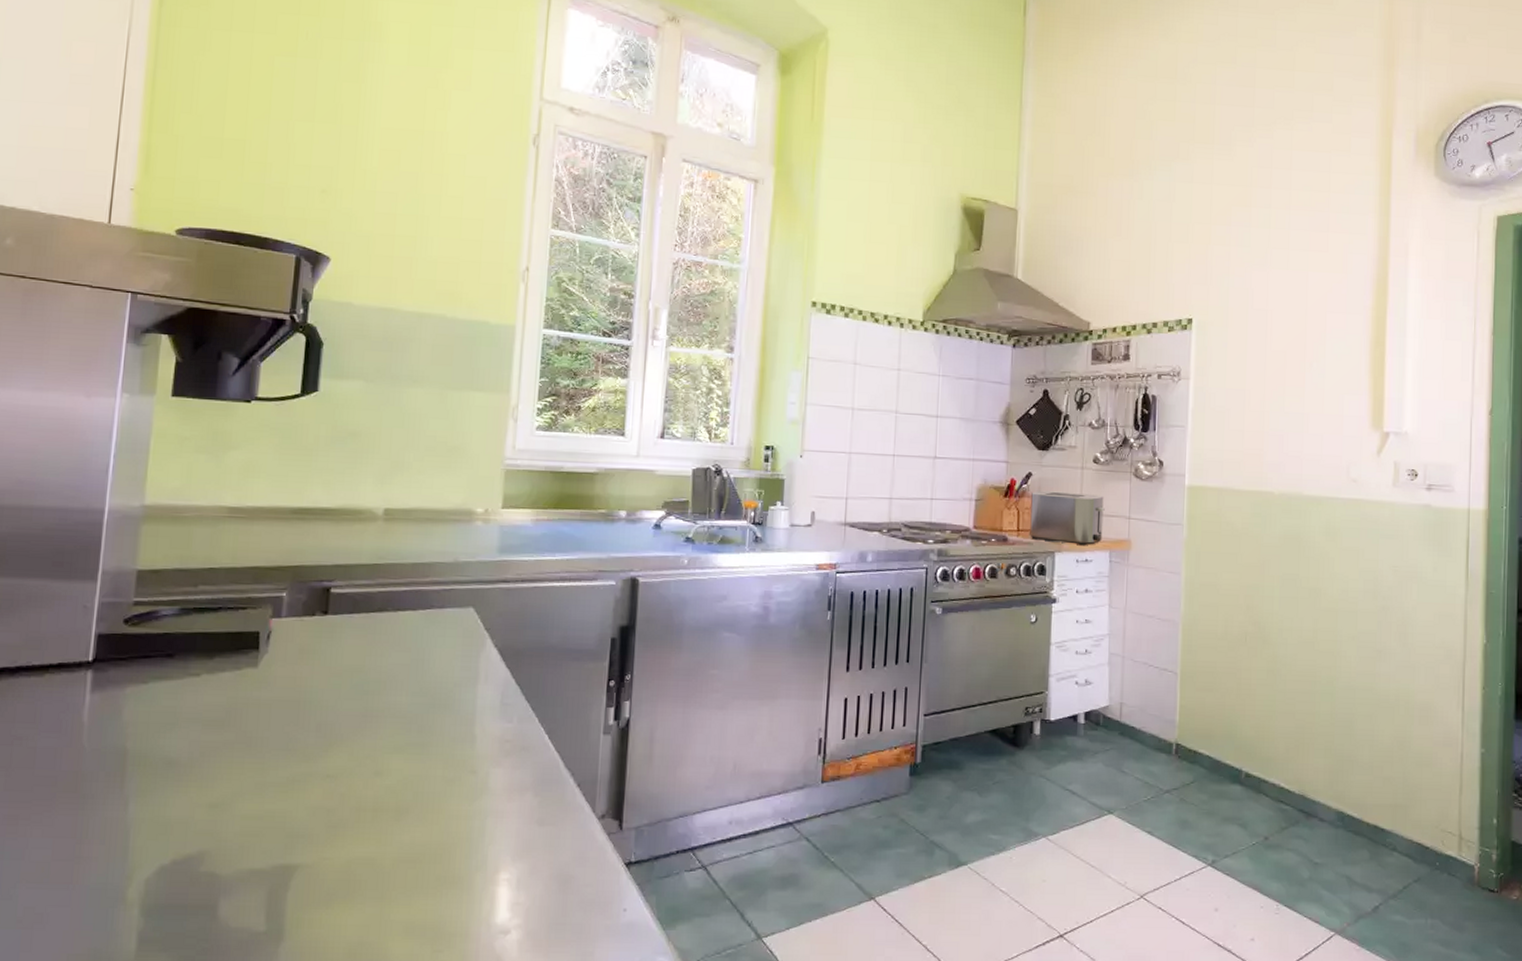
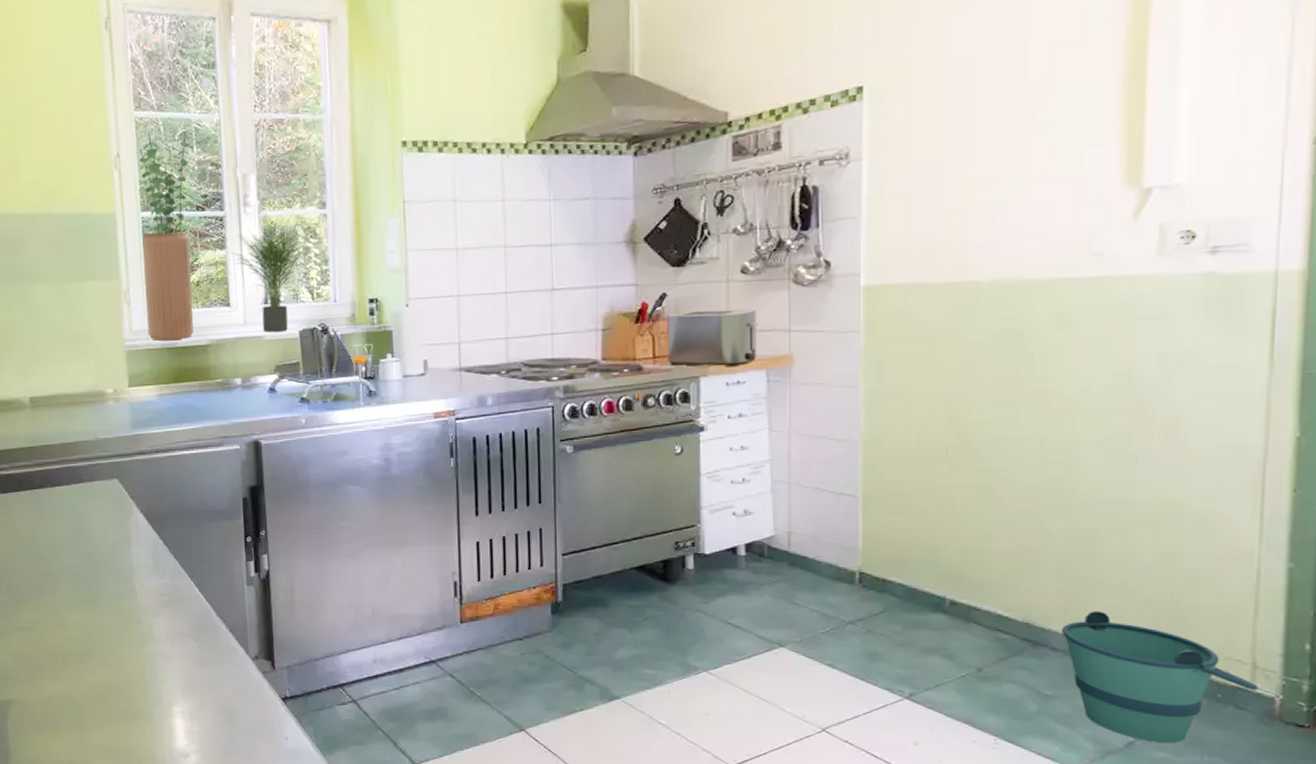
vase: none [532,252,604,465] -> present [139,131,194,341]
potted plant: none [630,347,713,469] -> present [228,208,309,333]
bucket: none [1326,786,1464,908] -> present [1060,611,1258,744]

